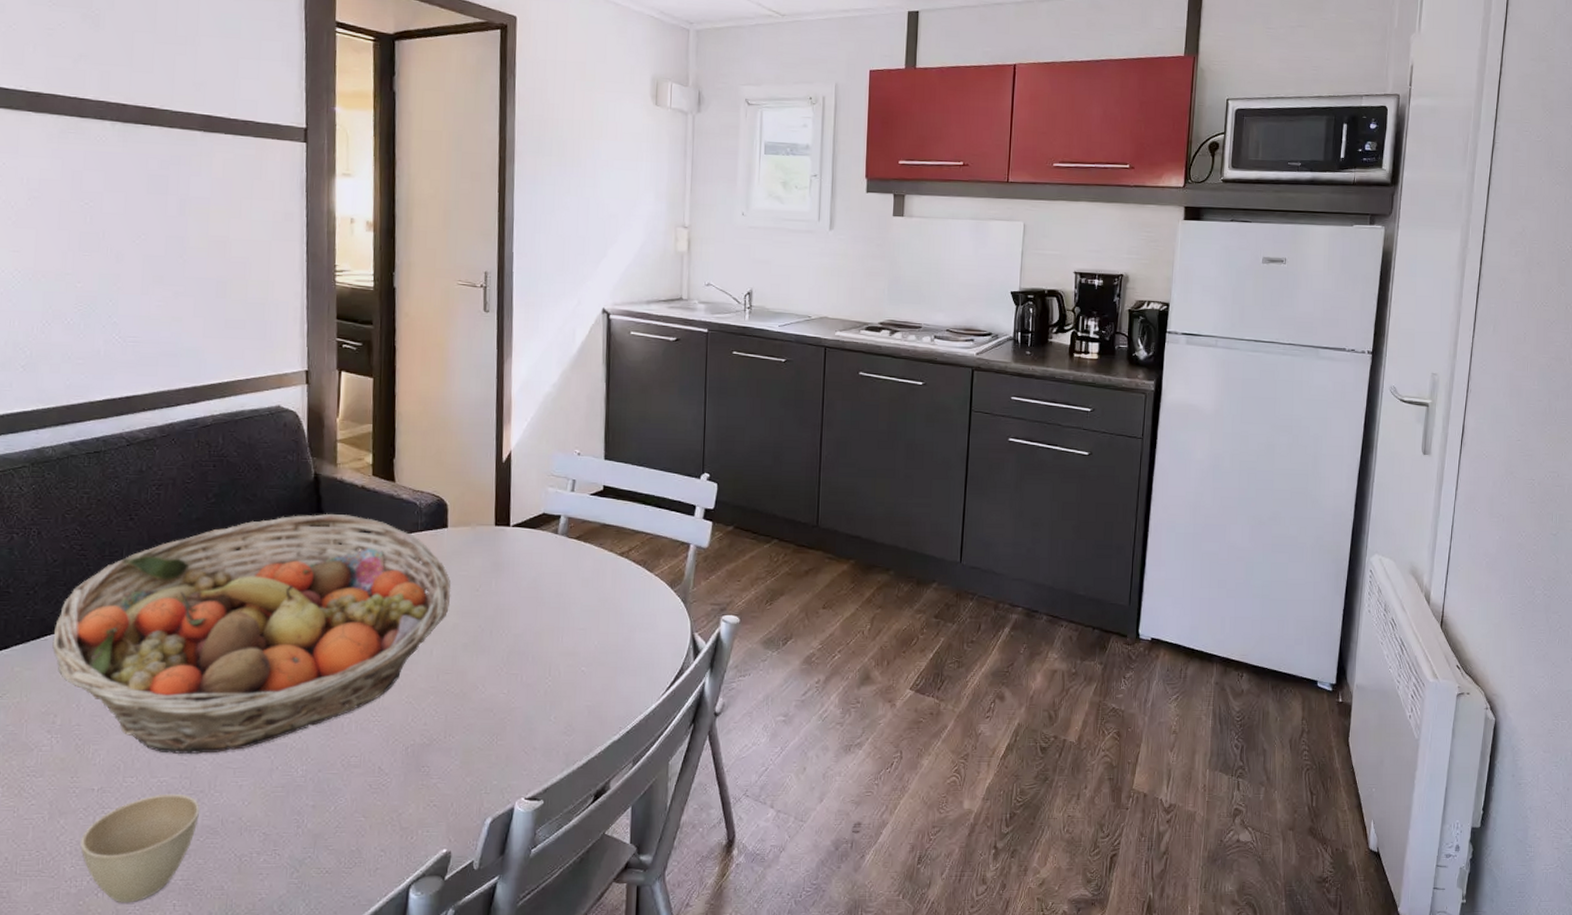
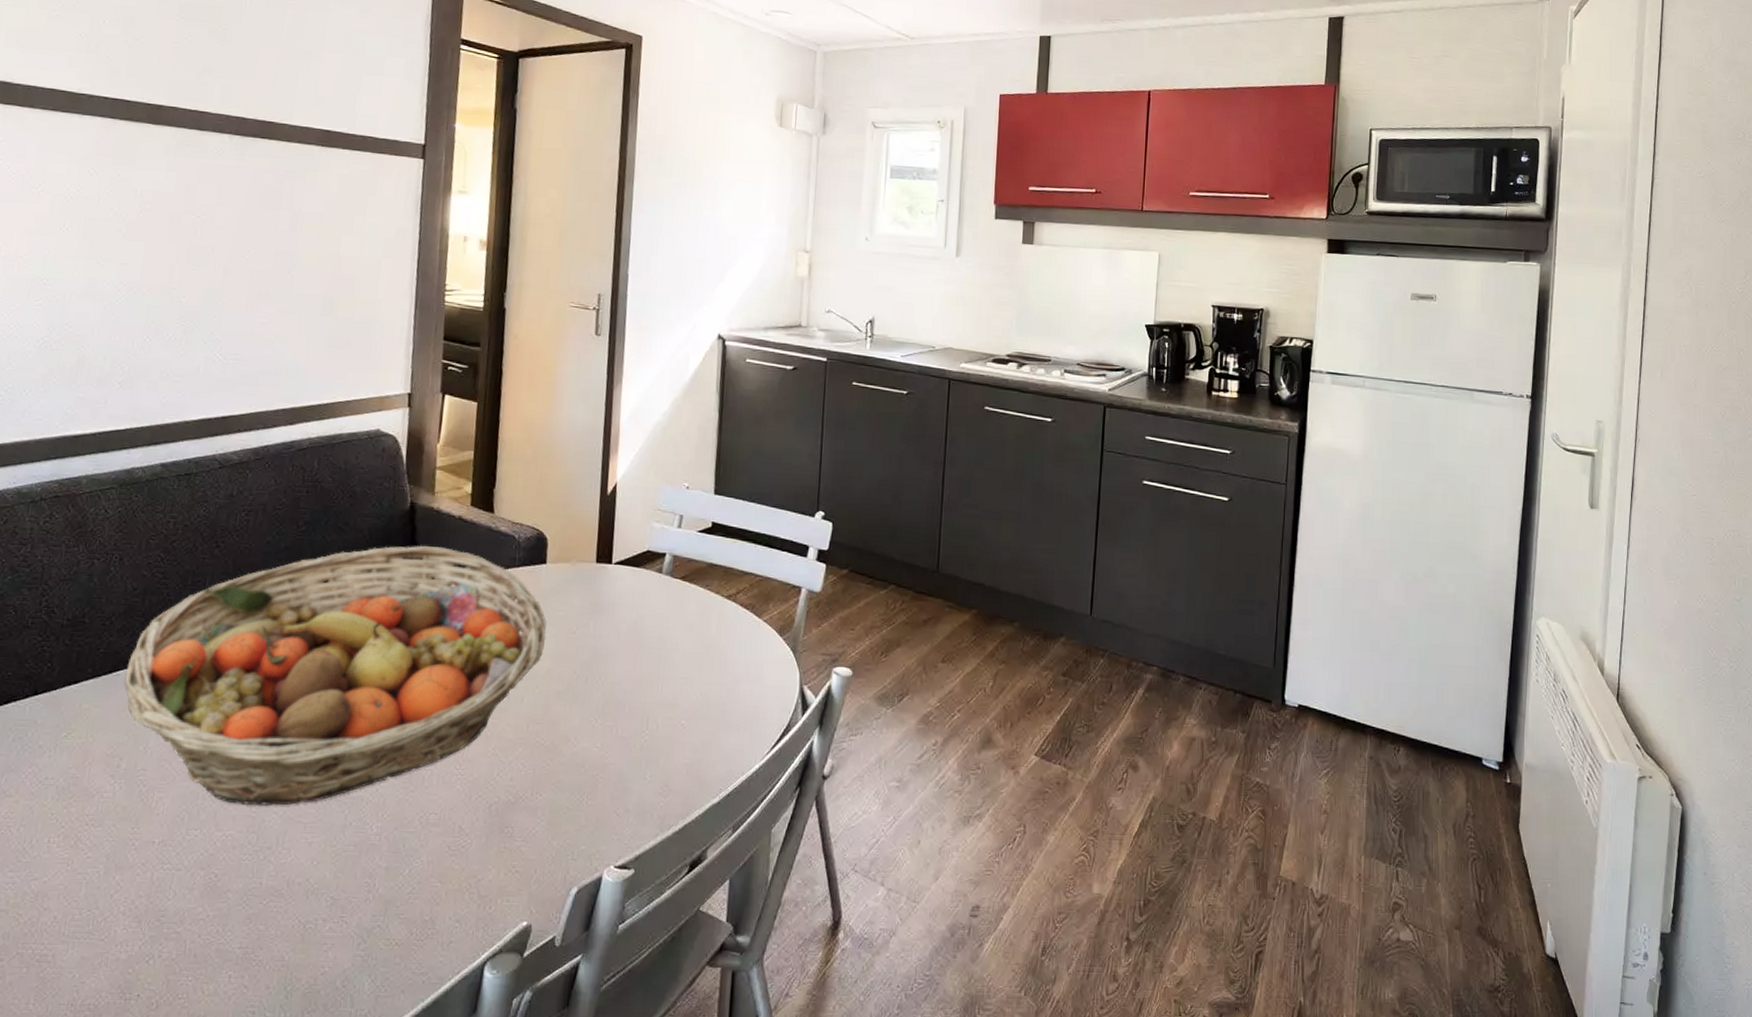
cup: present [80,793,199,903] -> none [135,849,265,973]

